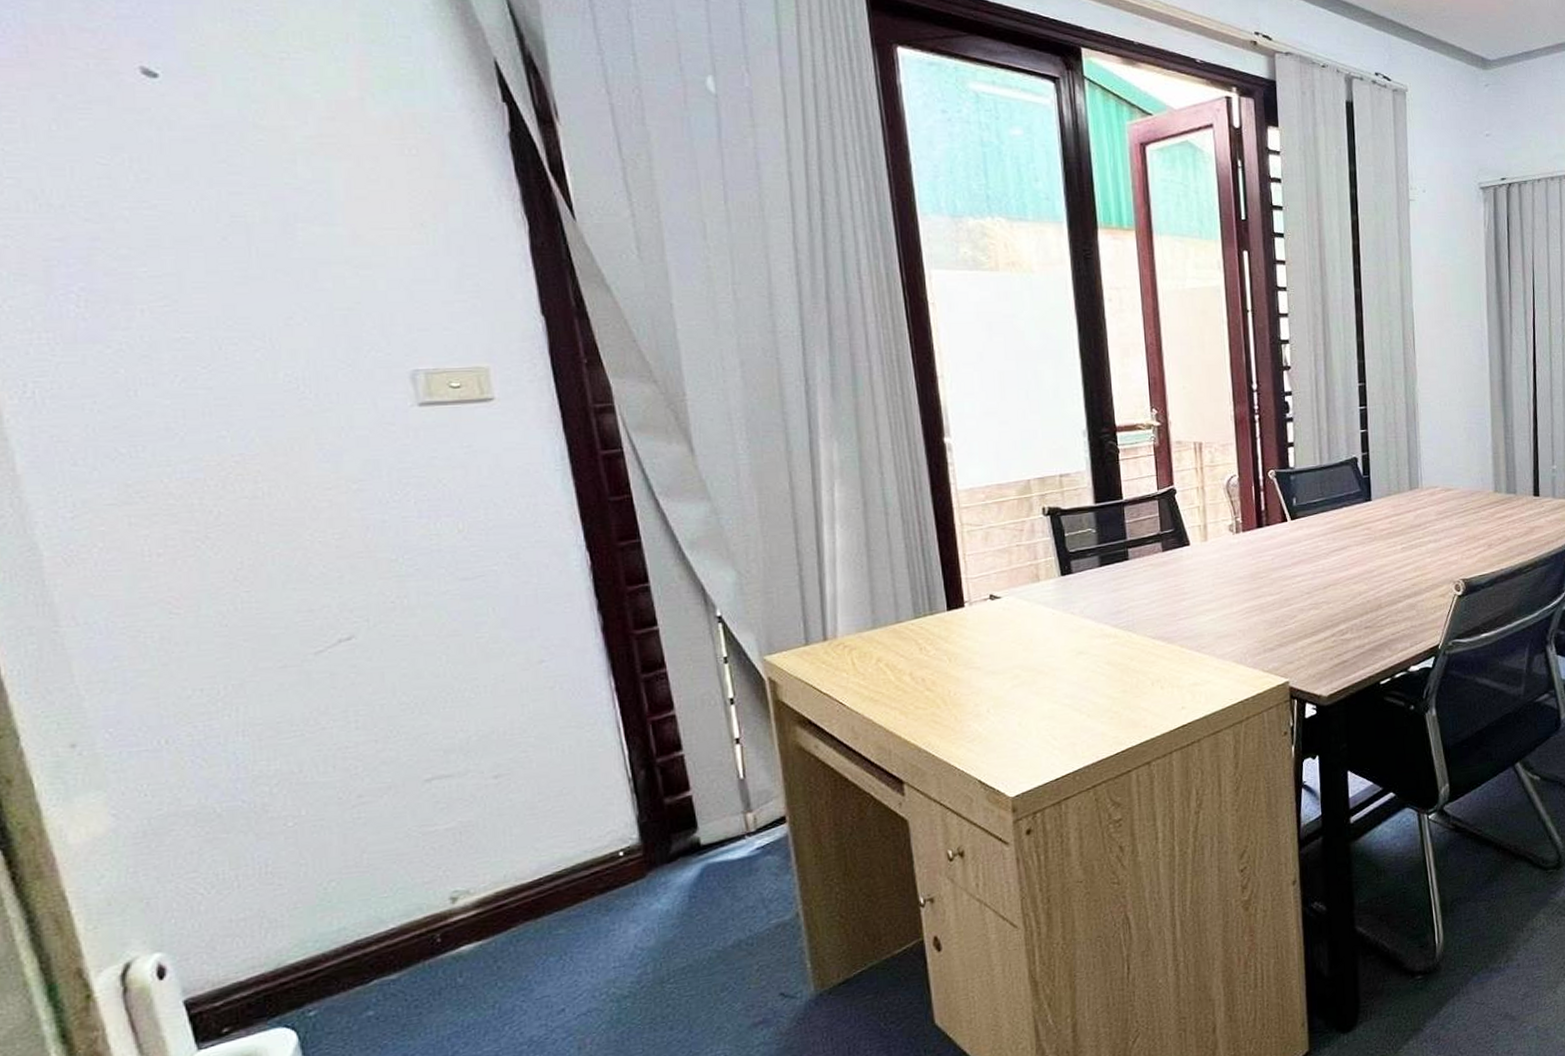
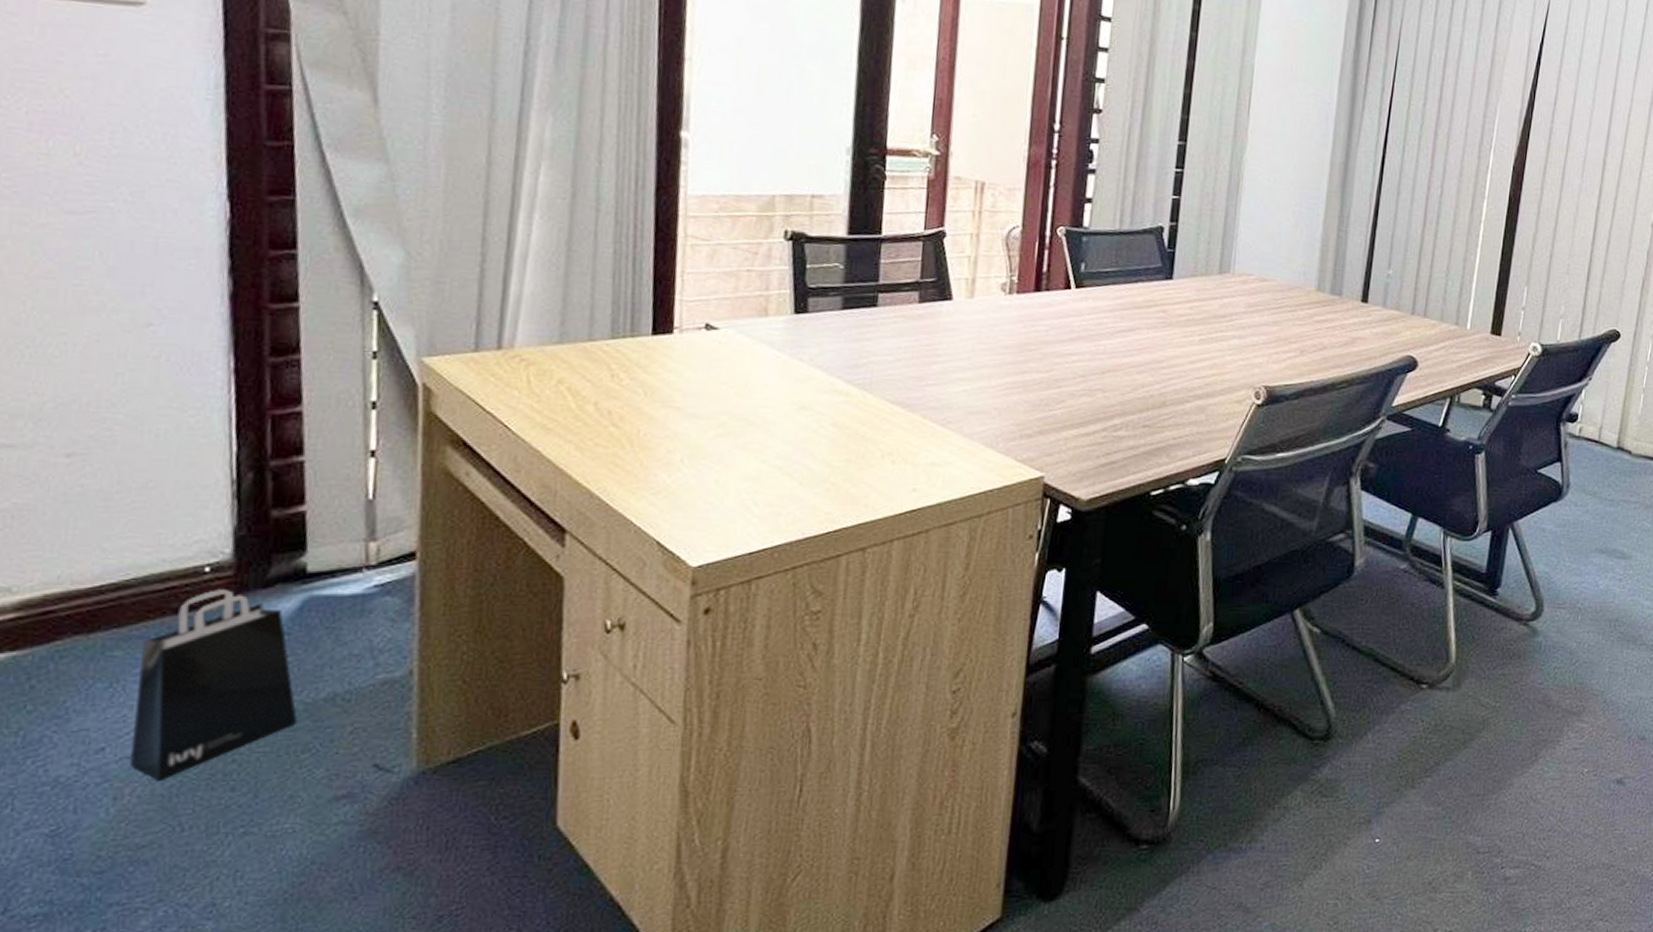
shopping bag: none [580,868,714,1030] -> present [130,590,298,781]

